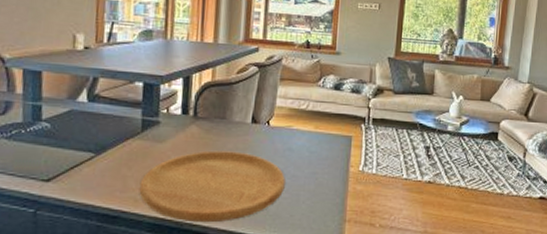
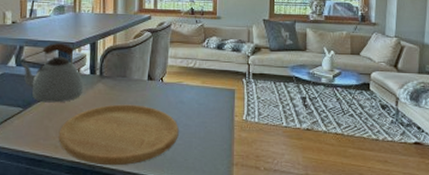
kettle: none [93,75,173,148] -> present [20,43,84,103]

